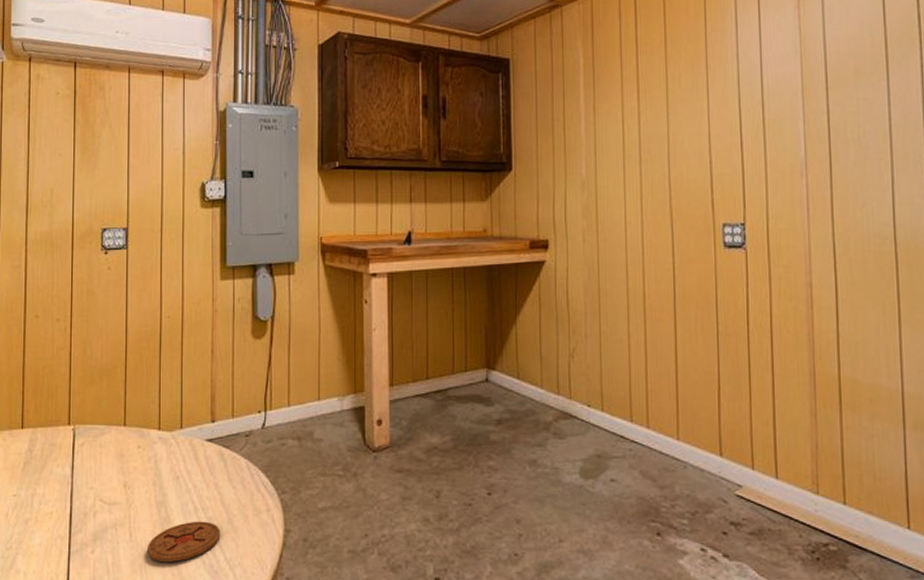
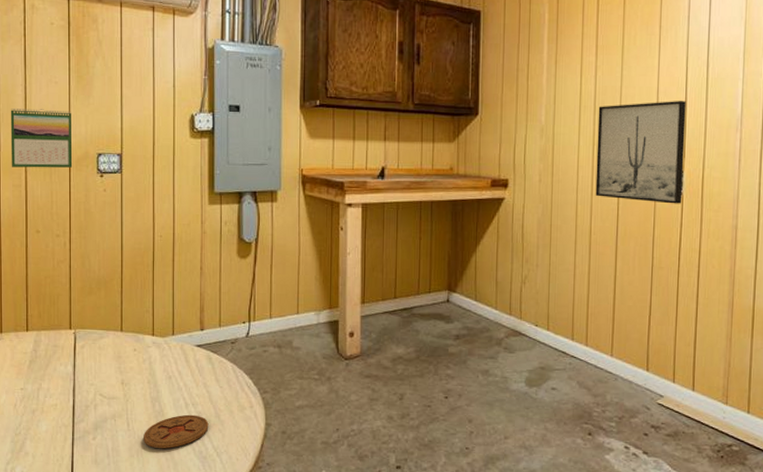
calendar: none [10,183,76,247] -> present [10,108,73,168]
wall art: none [644,144,746,261] -> present [595,100,686,204]

